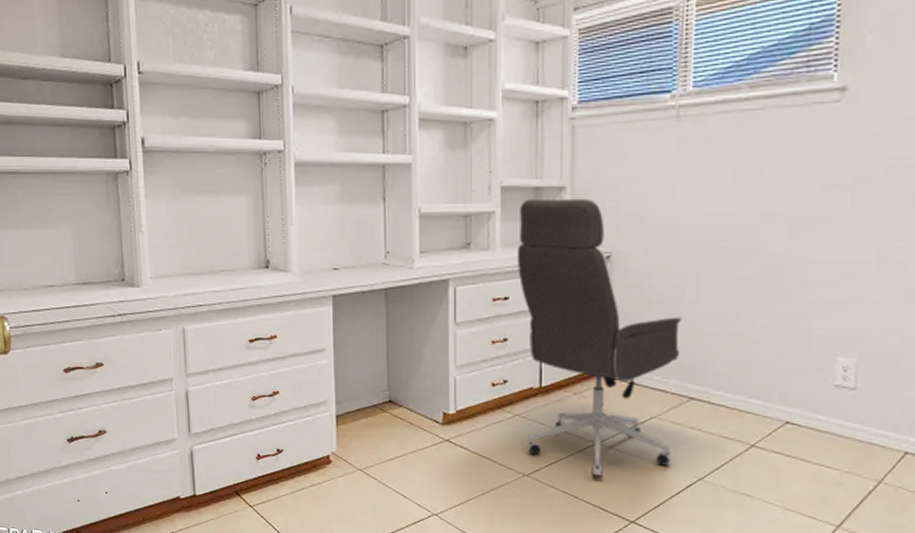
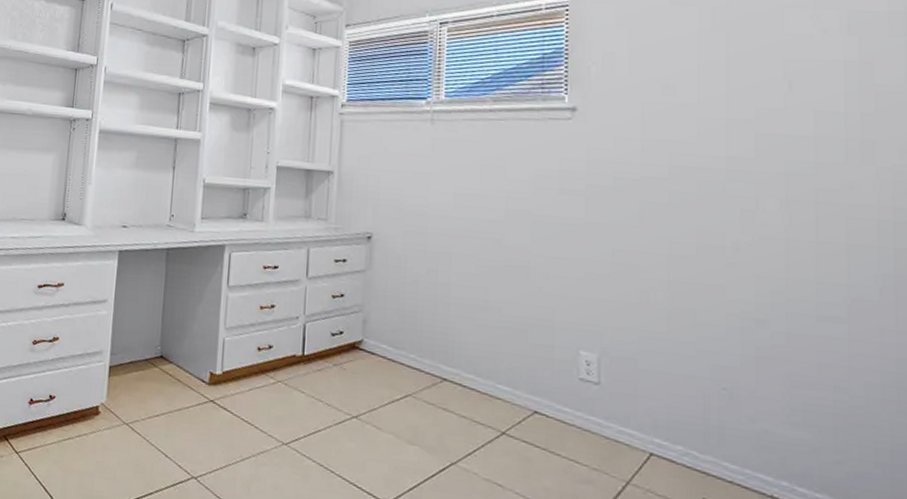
office chair: present [518,198,682,478] -> none [287,179,436,453]

